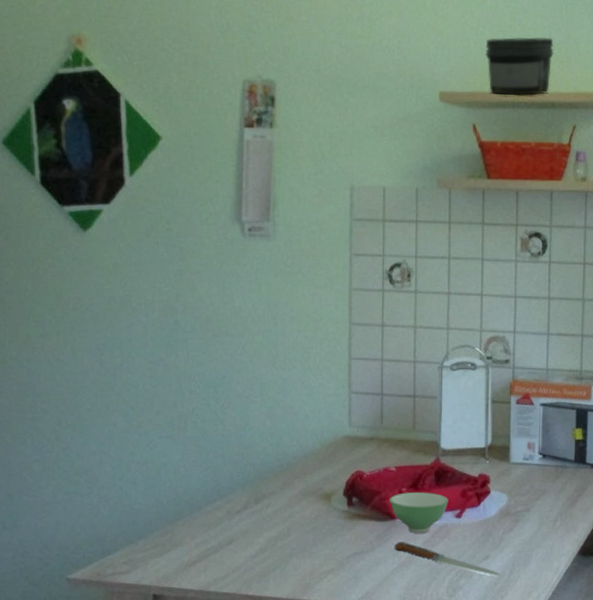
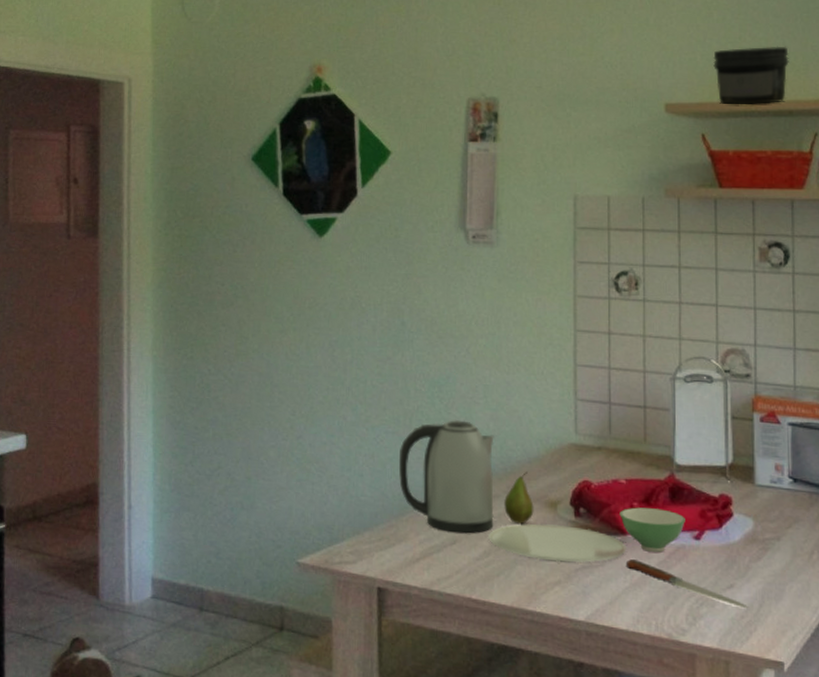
kettle: none [173,419,271,533] -> present [398,419,495,534]
plate: none [265,516,395,551] -> present [489,524,626,563]
fruit: none [280,466,309,518] -> present [504,471,534,524]

